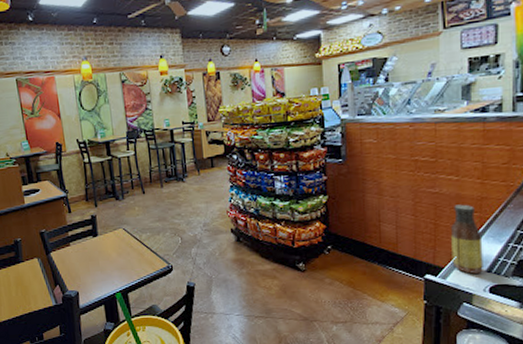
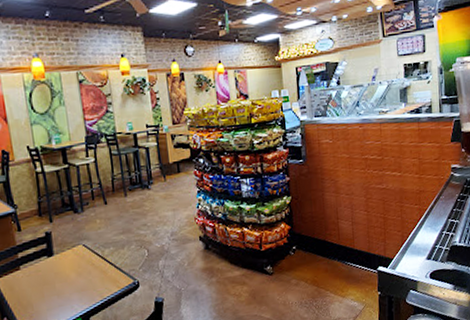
sauce bottle: present [451,204,483,274] -> none [397,198,424,262]

